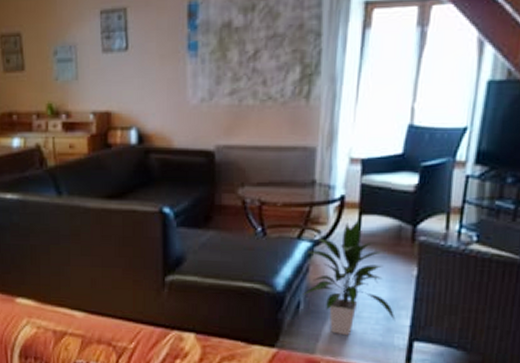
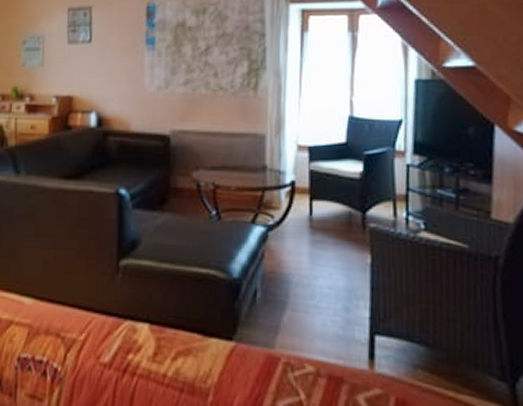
indoor plant: present [303,219,396,336] -> none [259,204,354,329]

